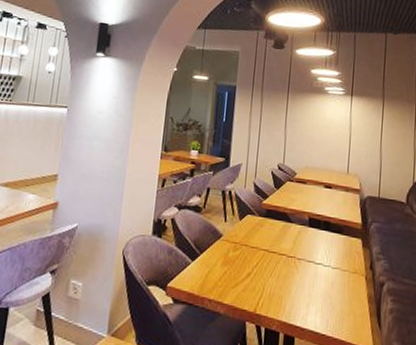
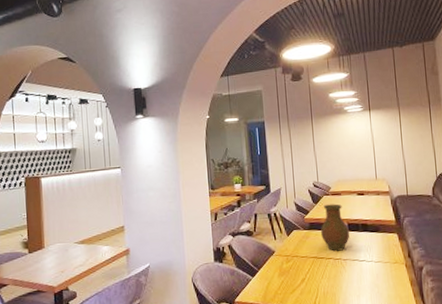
vase: none [277,191,309,248] -> present [321,203,349,252]

